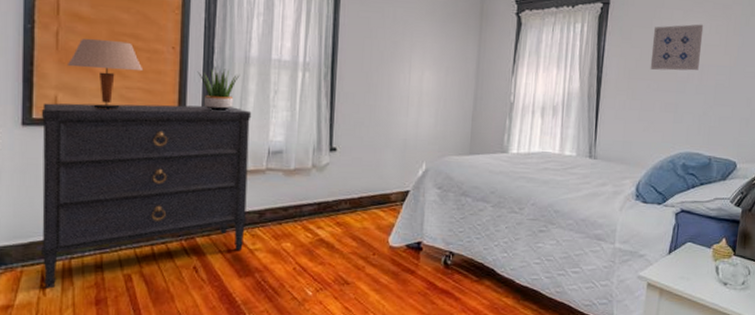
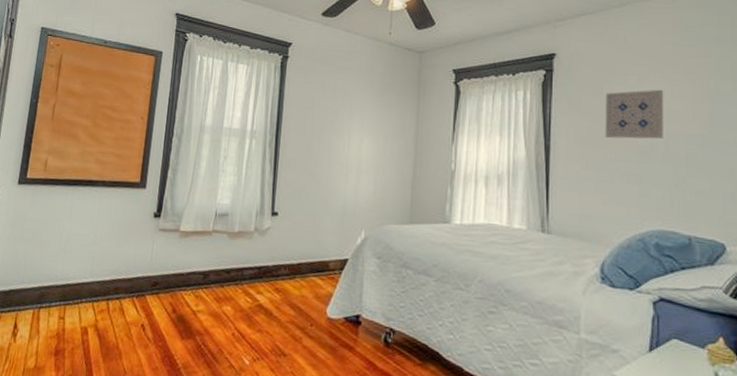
dresser: present [41,103,252,289] -> none [16,165,203,336]
table lamp: present [66,38,144,109] -> none [58,110,117,172]
potted plant: present [197,67,240,112] -> none [159,134,196,175]

